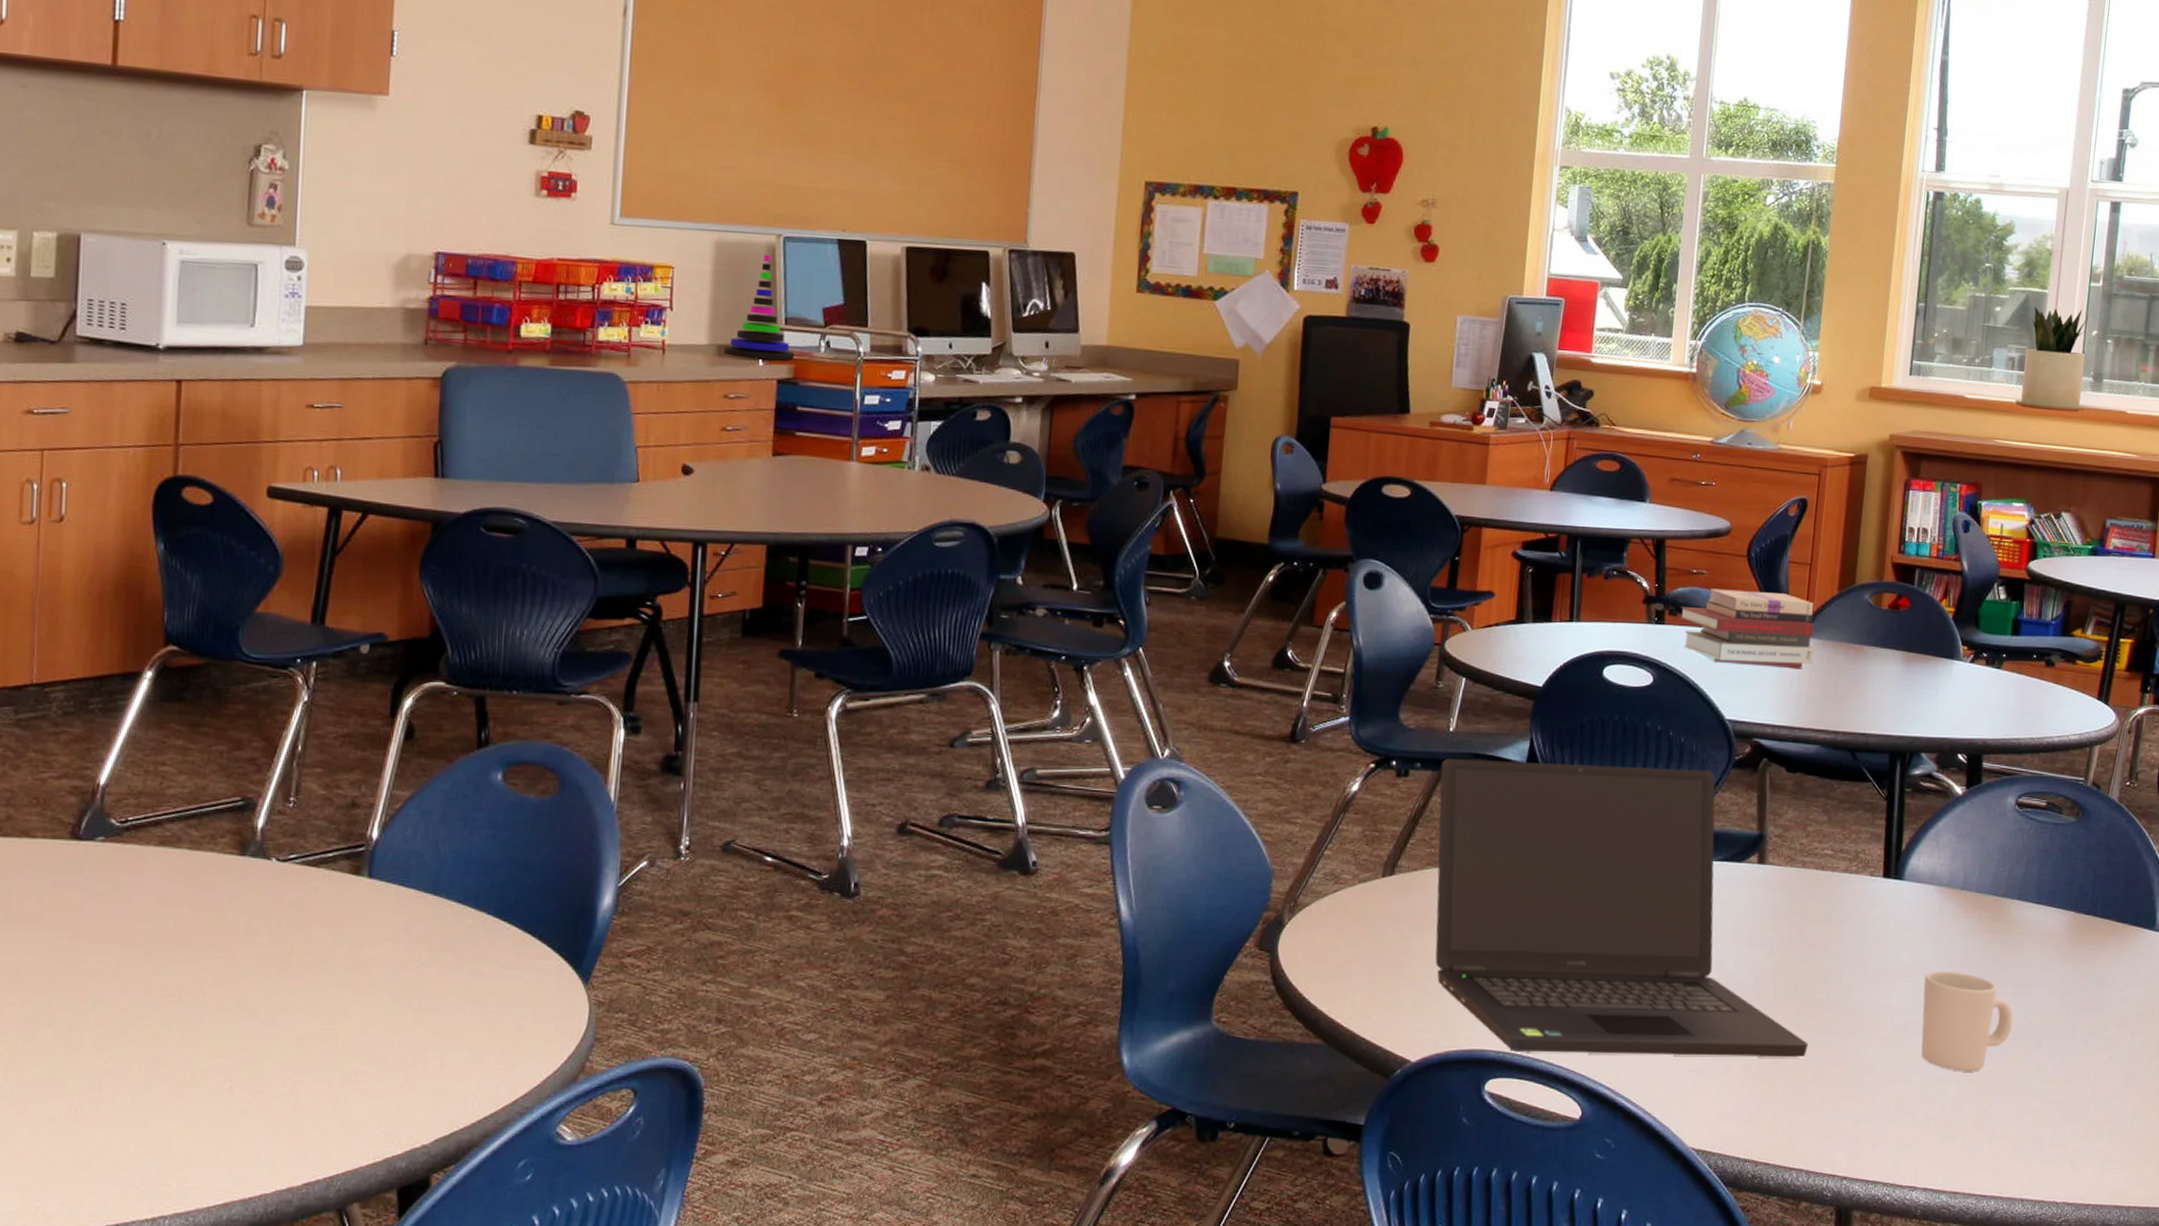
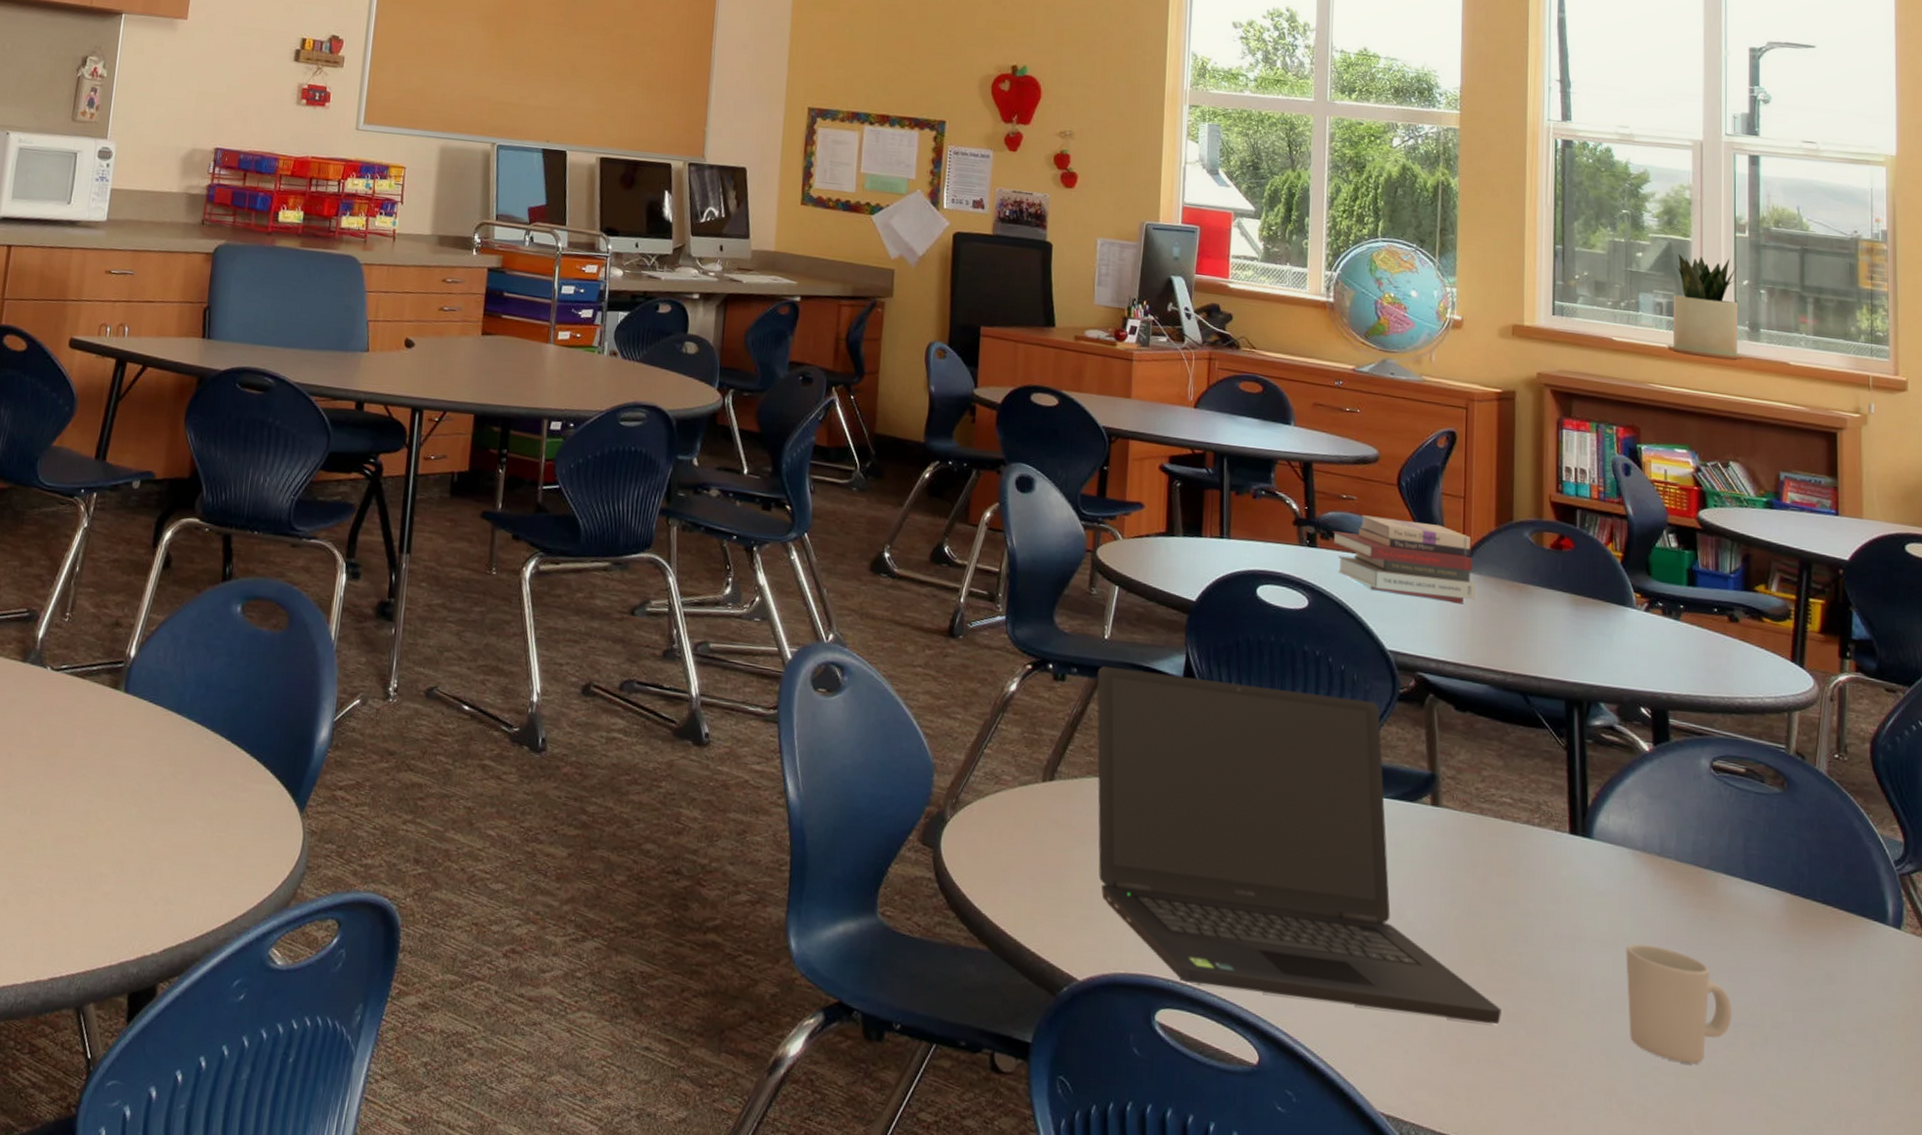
stacking toy: present [723,254,795,361] -> none [443,159,504,253]

